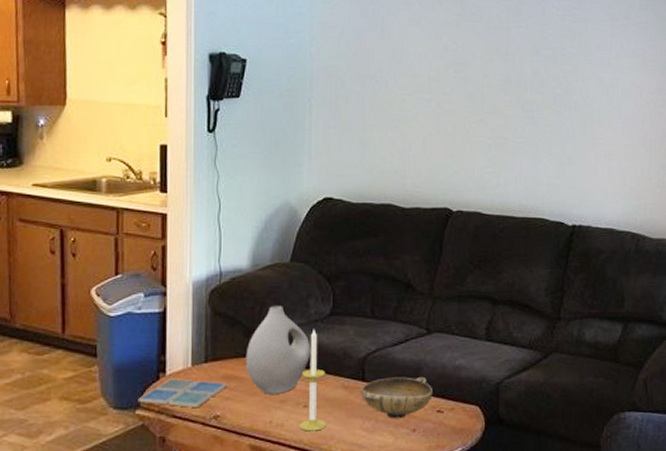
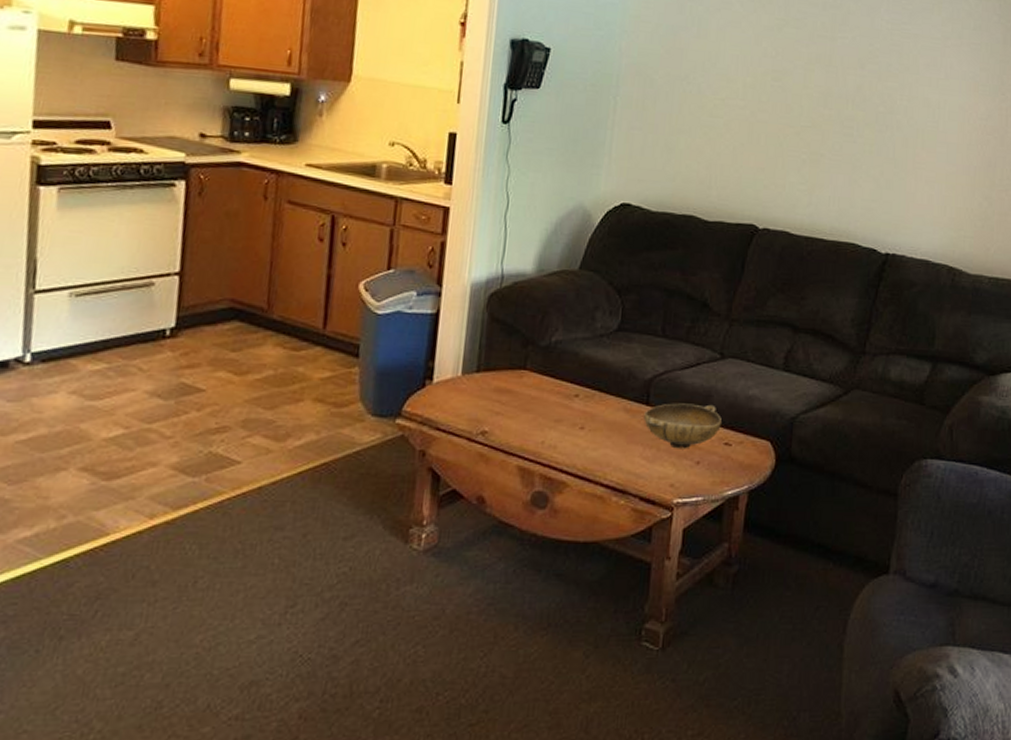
drink coaster: present [138,378,227,408] -> none [399,387,499,420]
vase: present [245,306,311,394] -> none [520,316,594,412]
candle: present [299,329,326,432] -> none [573,344,607,456]

